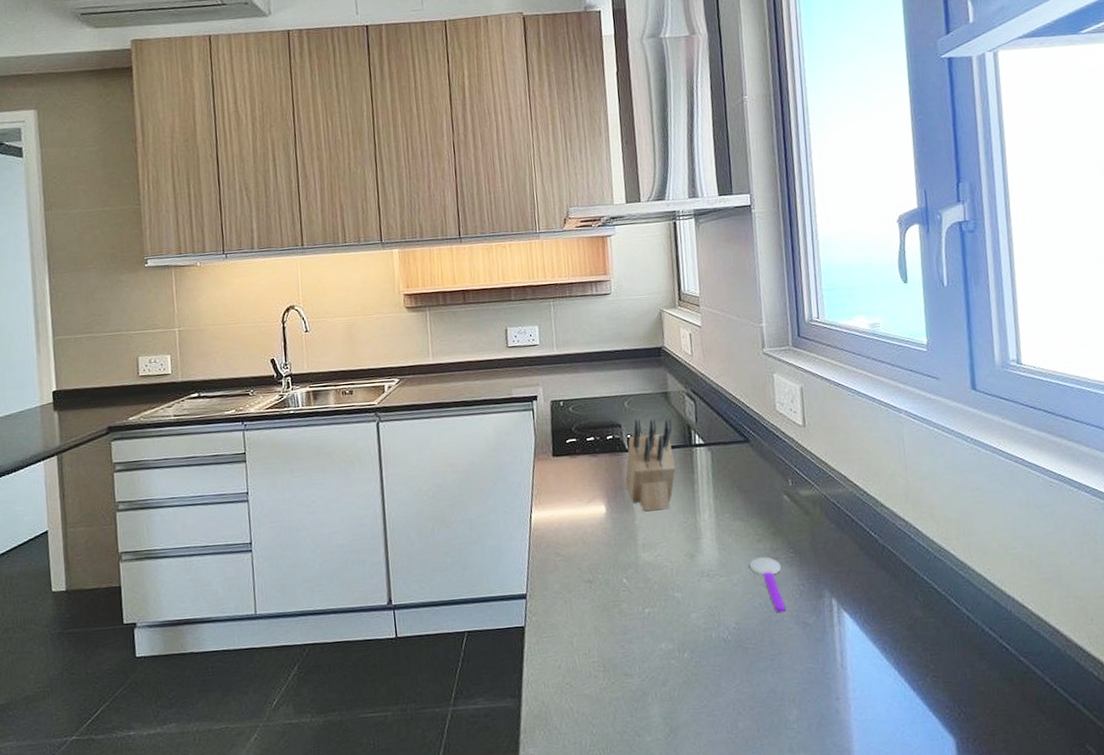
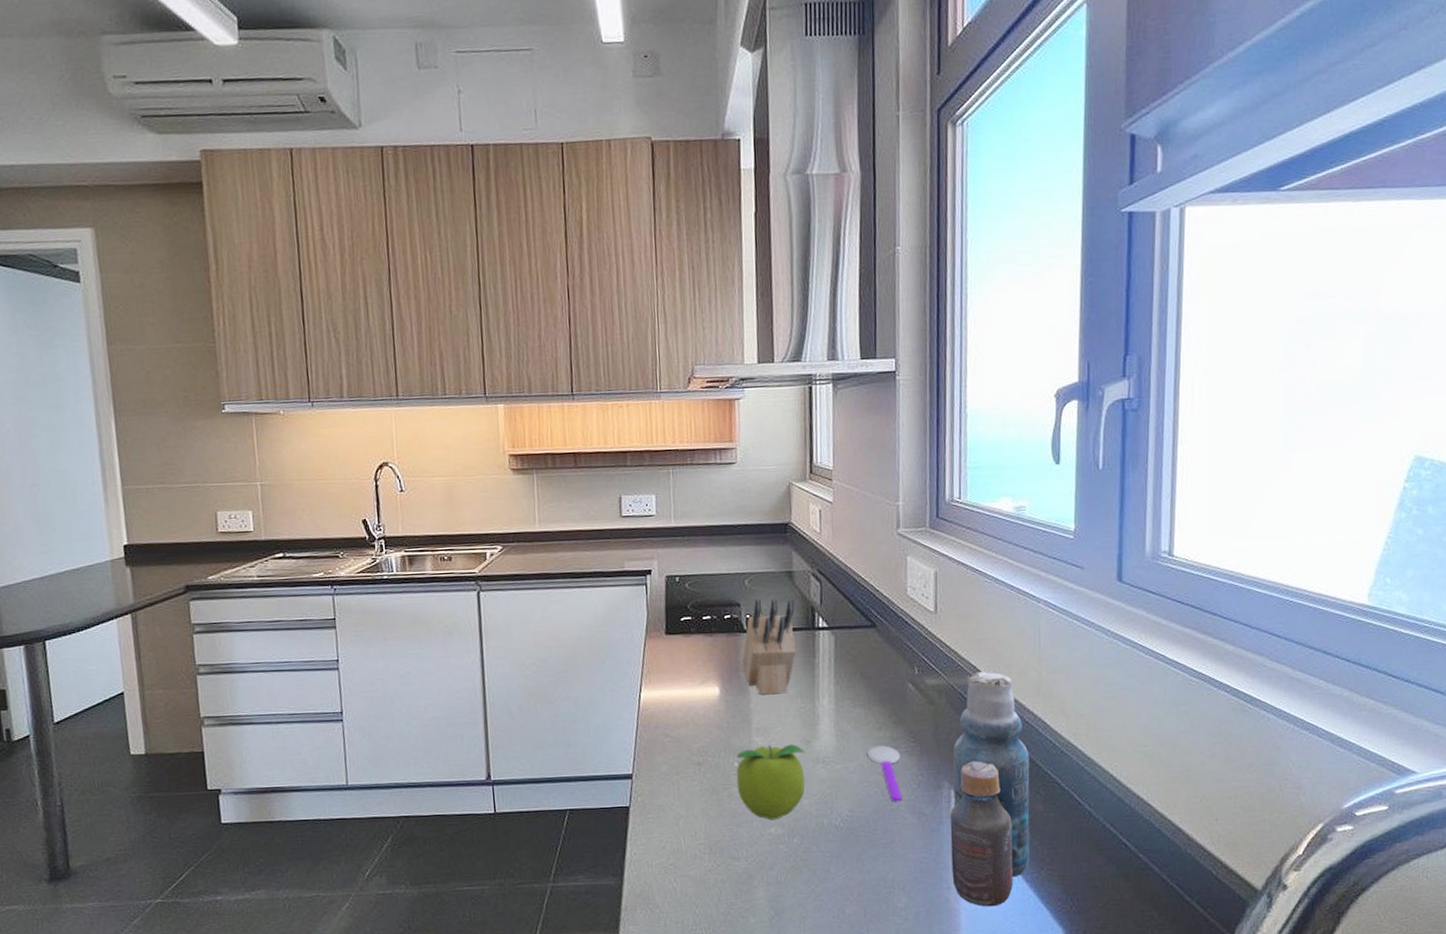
fruit: none [624,558,692,636] -> present [736,744,806,820]
bottle: none [831,481,915,717] -> present [950,671,1030,907]

